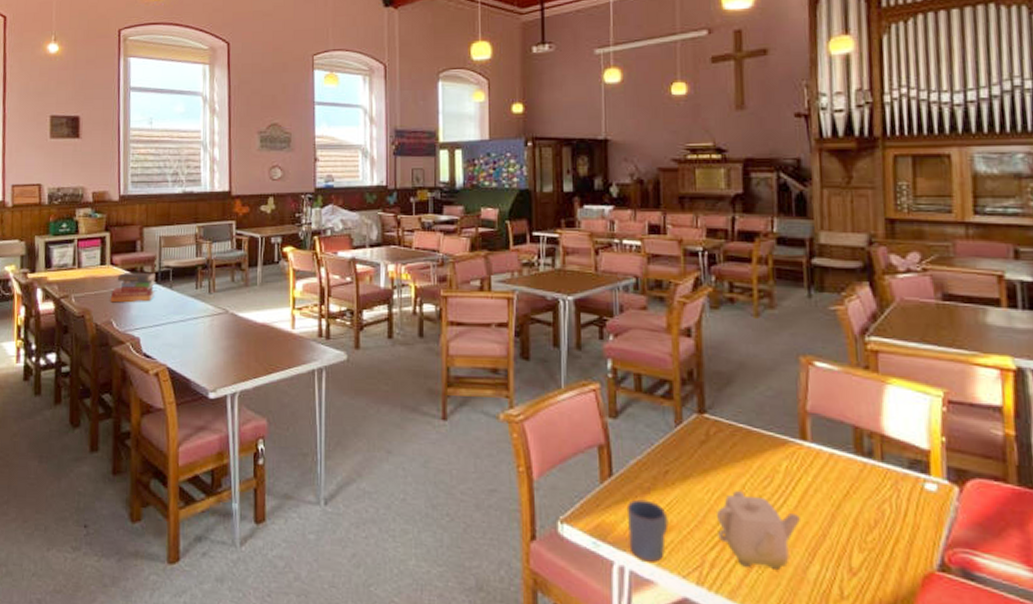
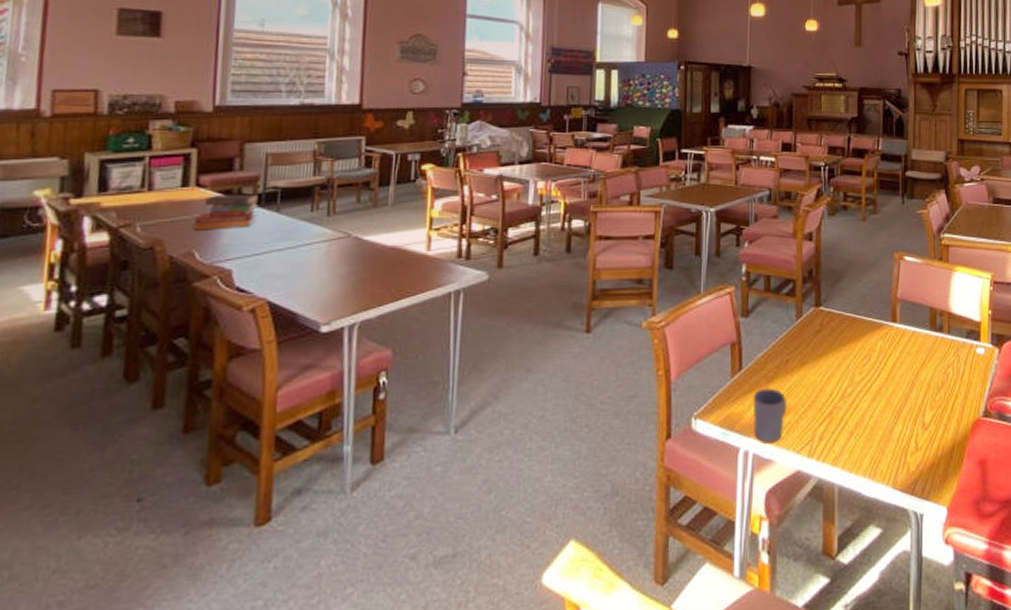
teapot: present [717,491,800,570] -> none [827,371,889,435]

